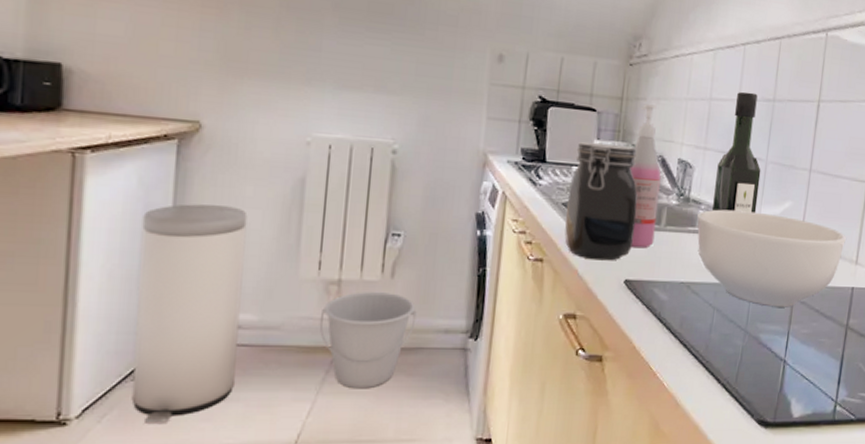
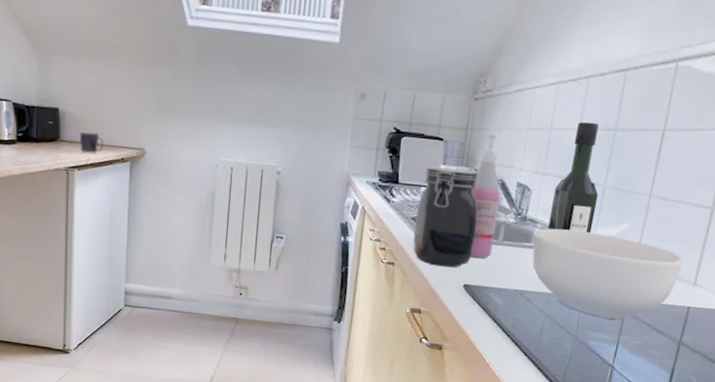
mug: none [95,96,137,131] -> present [79,131,104,156]
pedal bin: present [131,204,248,425] -> none [106,208,176,360]
bucket: present [319,292,417,389] -> none [225,279,295,351]

